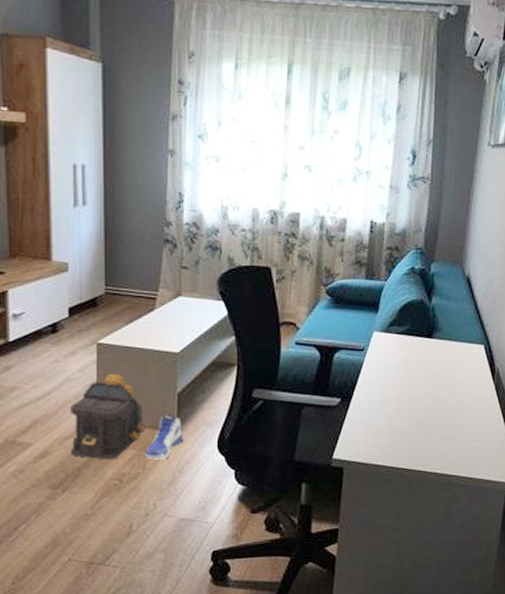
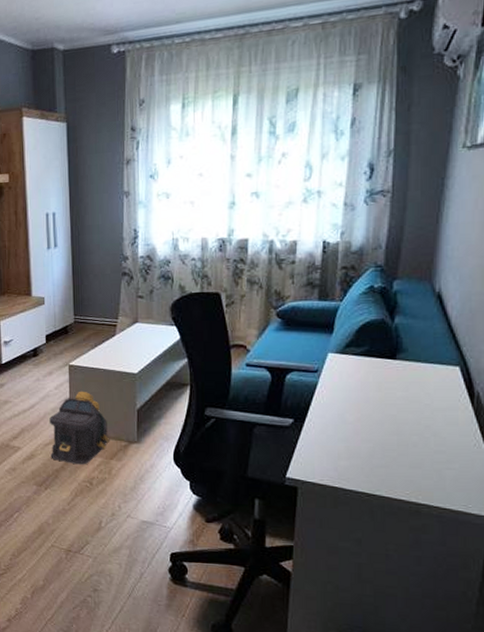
sneaker: present [145,414,184,460] -> none [111,427,143,468]

